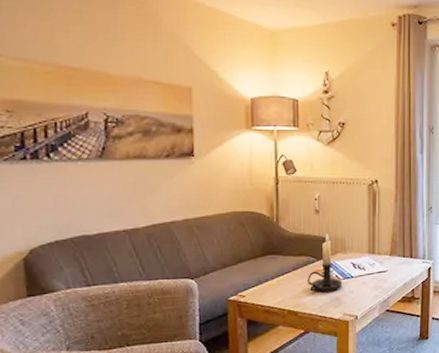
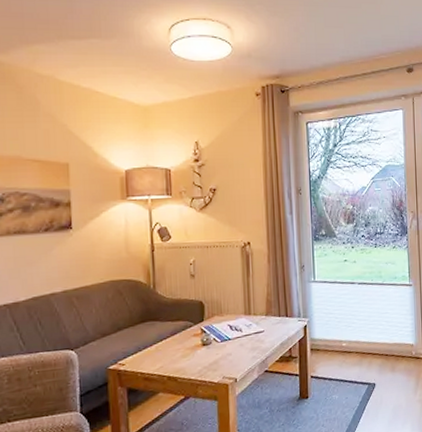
candle holder: present [308,233,342,292] -> none [186,297,220,357]

